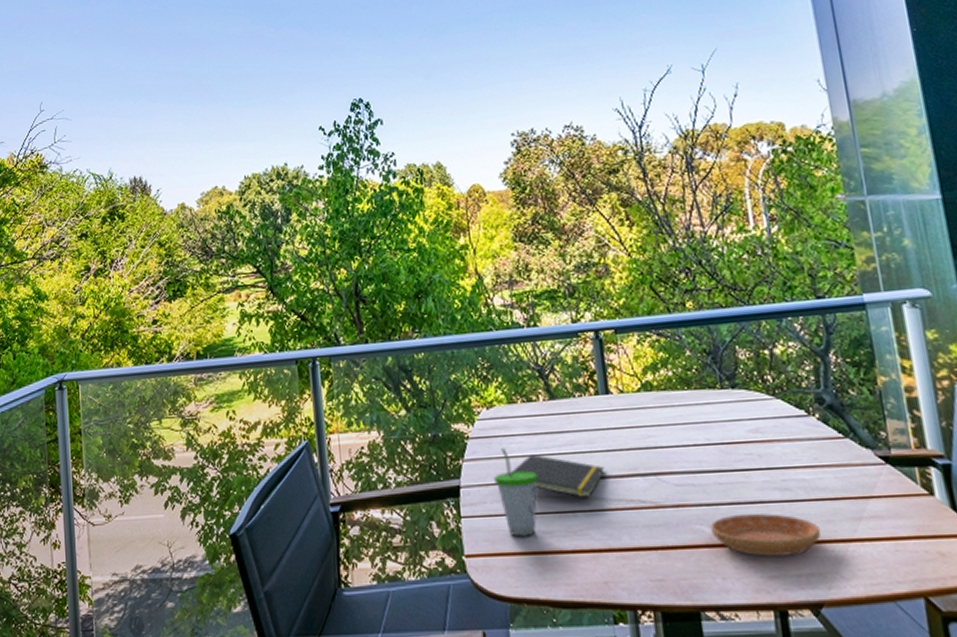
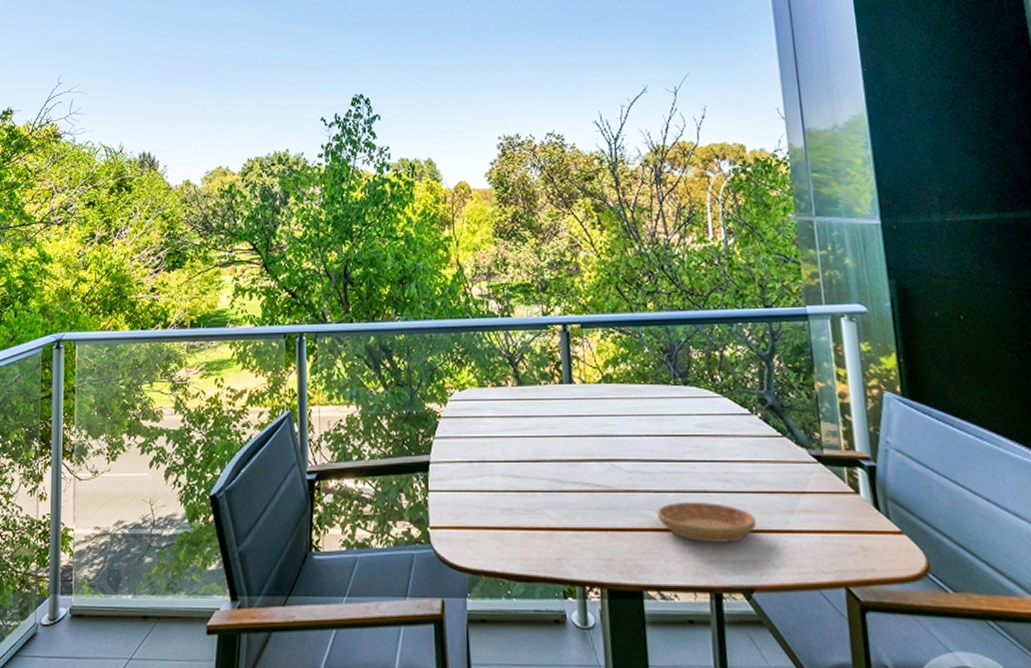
cup: present [494,447,539,537] -> none [462,427,503,513]
notepad: present [511,454,605,499] -> none [478,436,564,480]

